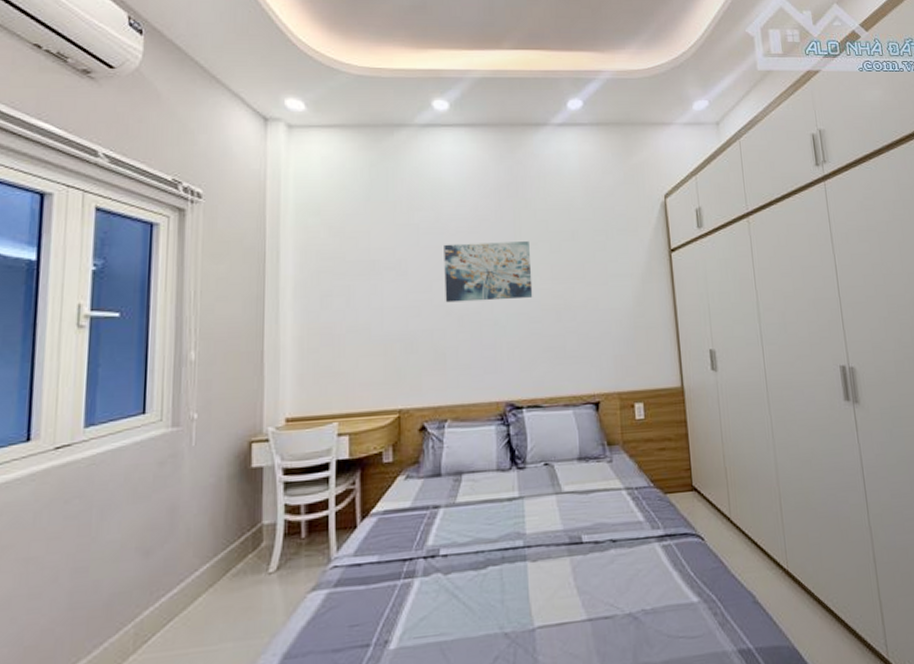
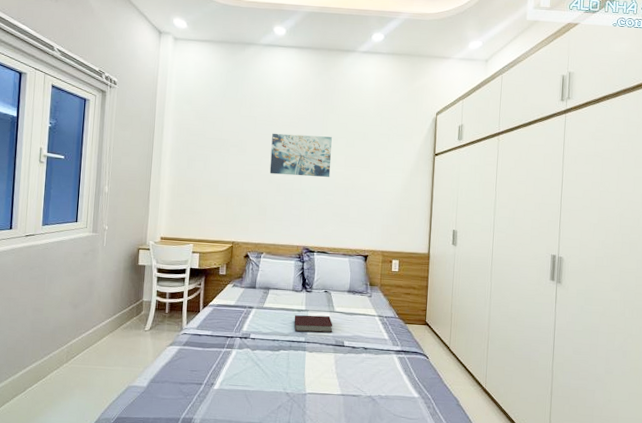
book: none [504,501,563,533] -> present [294,315,333,333]

